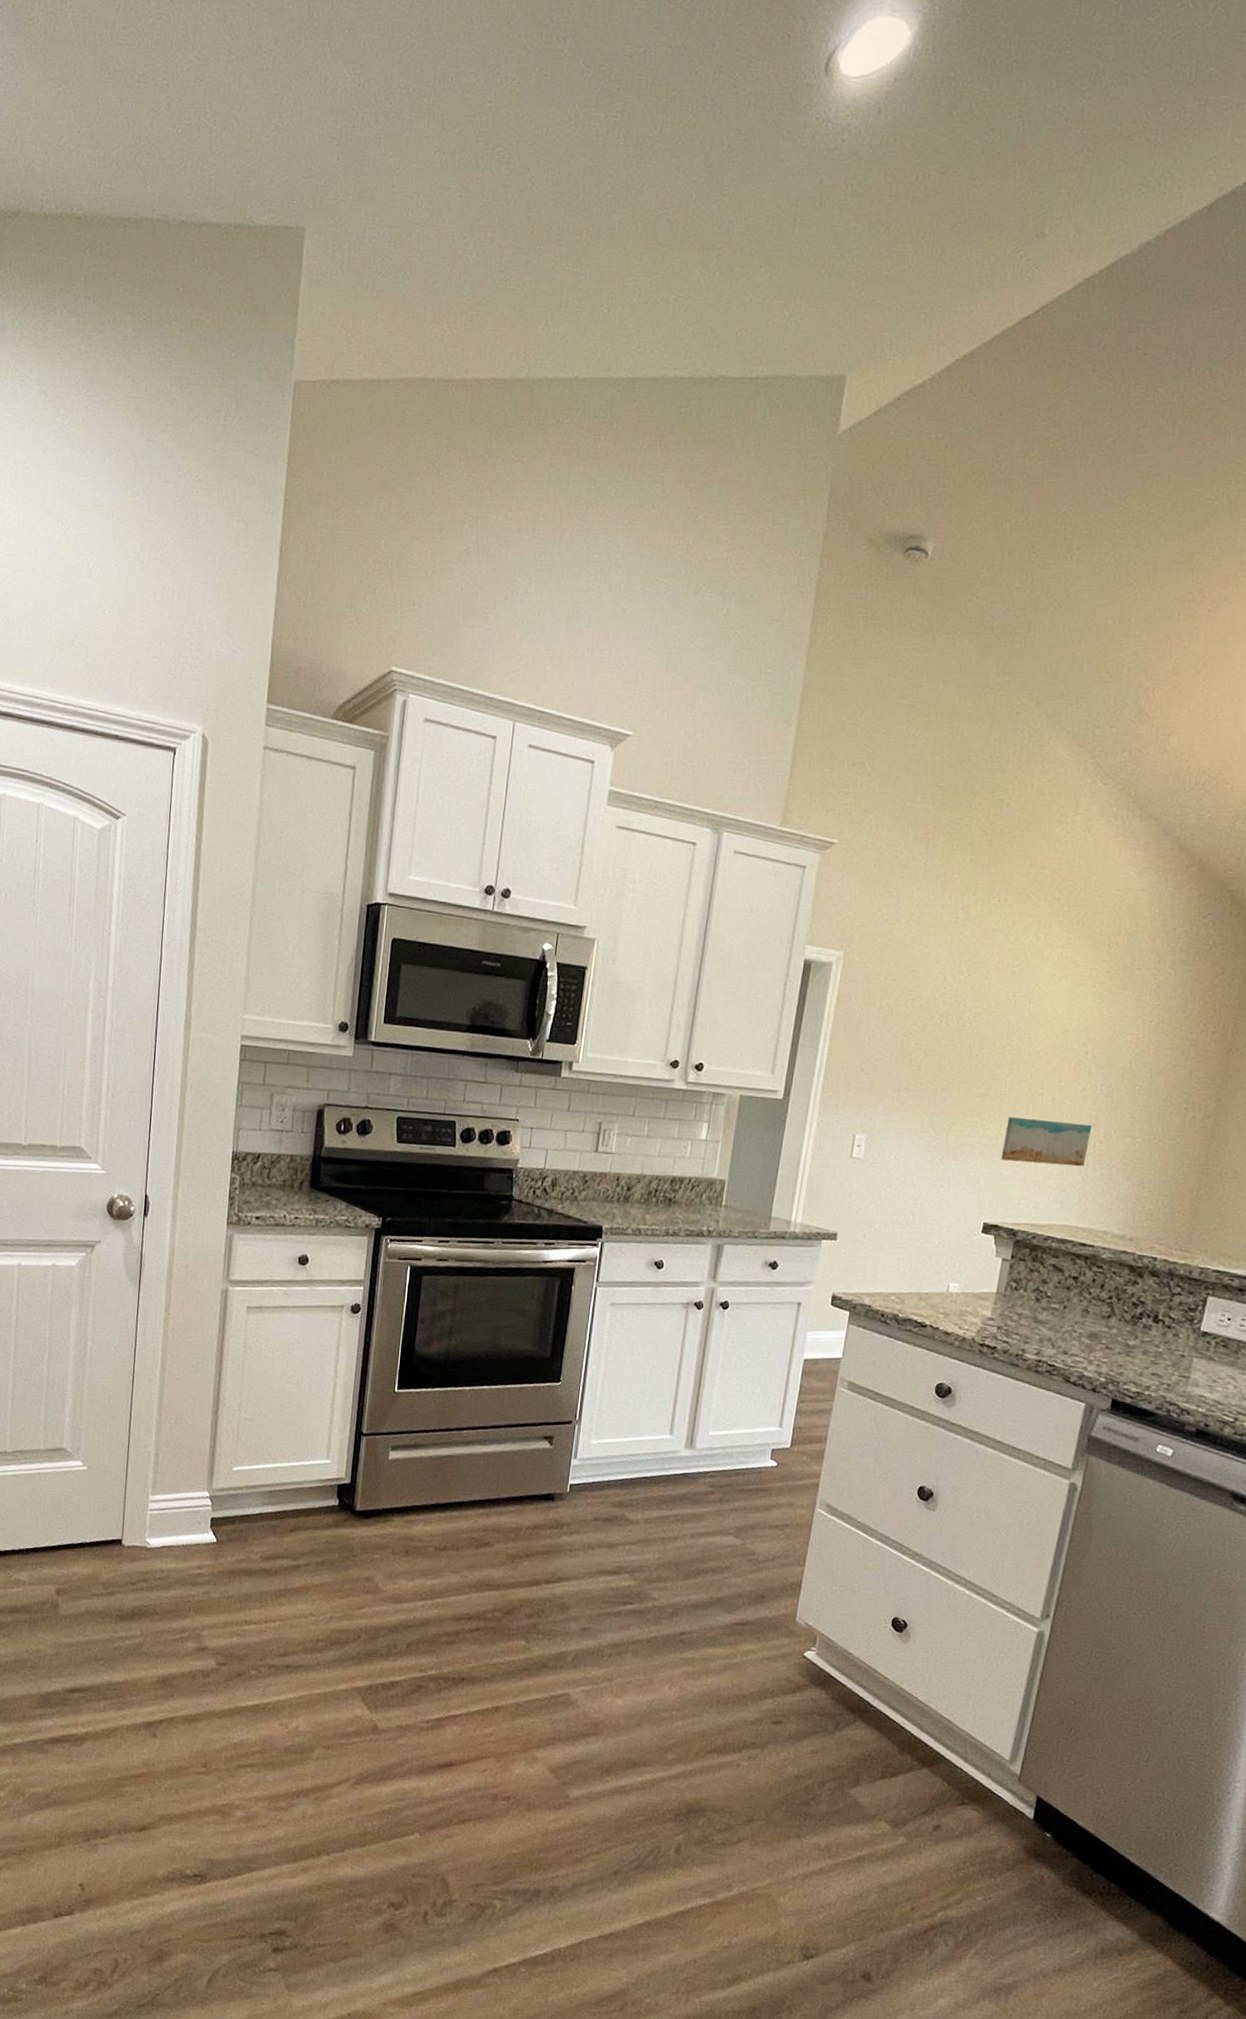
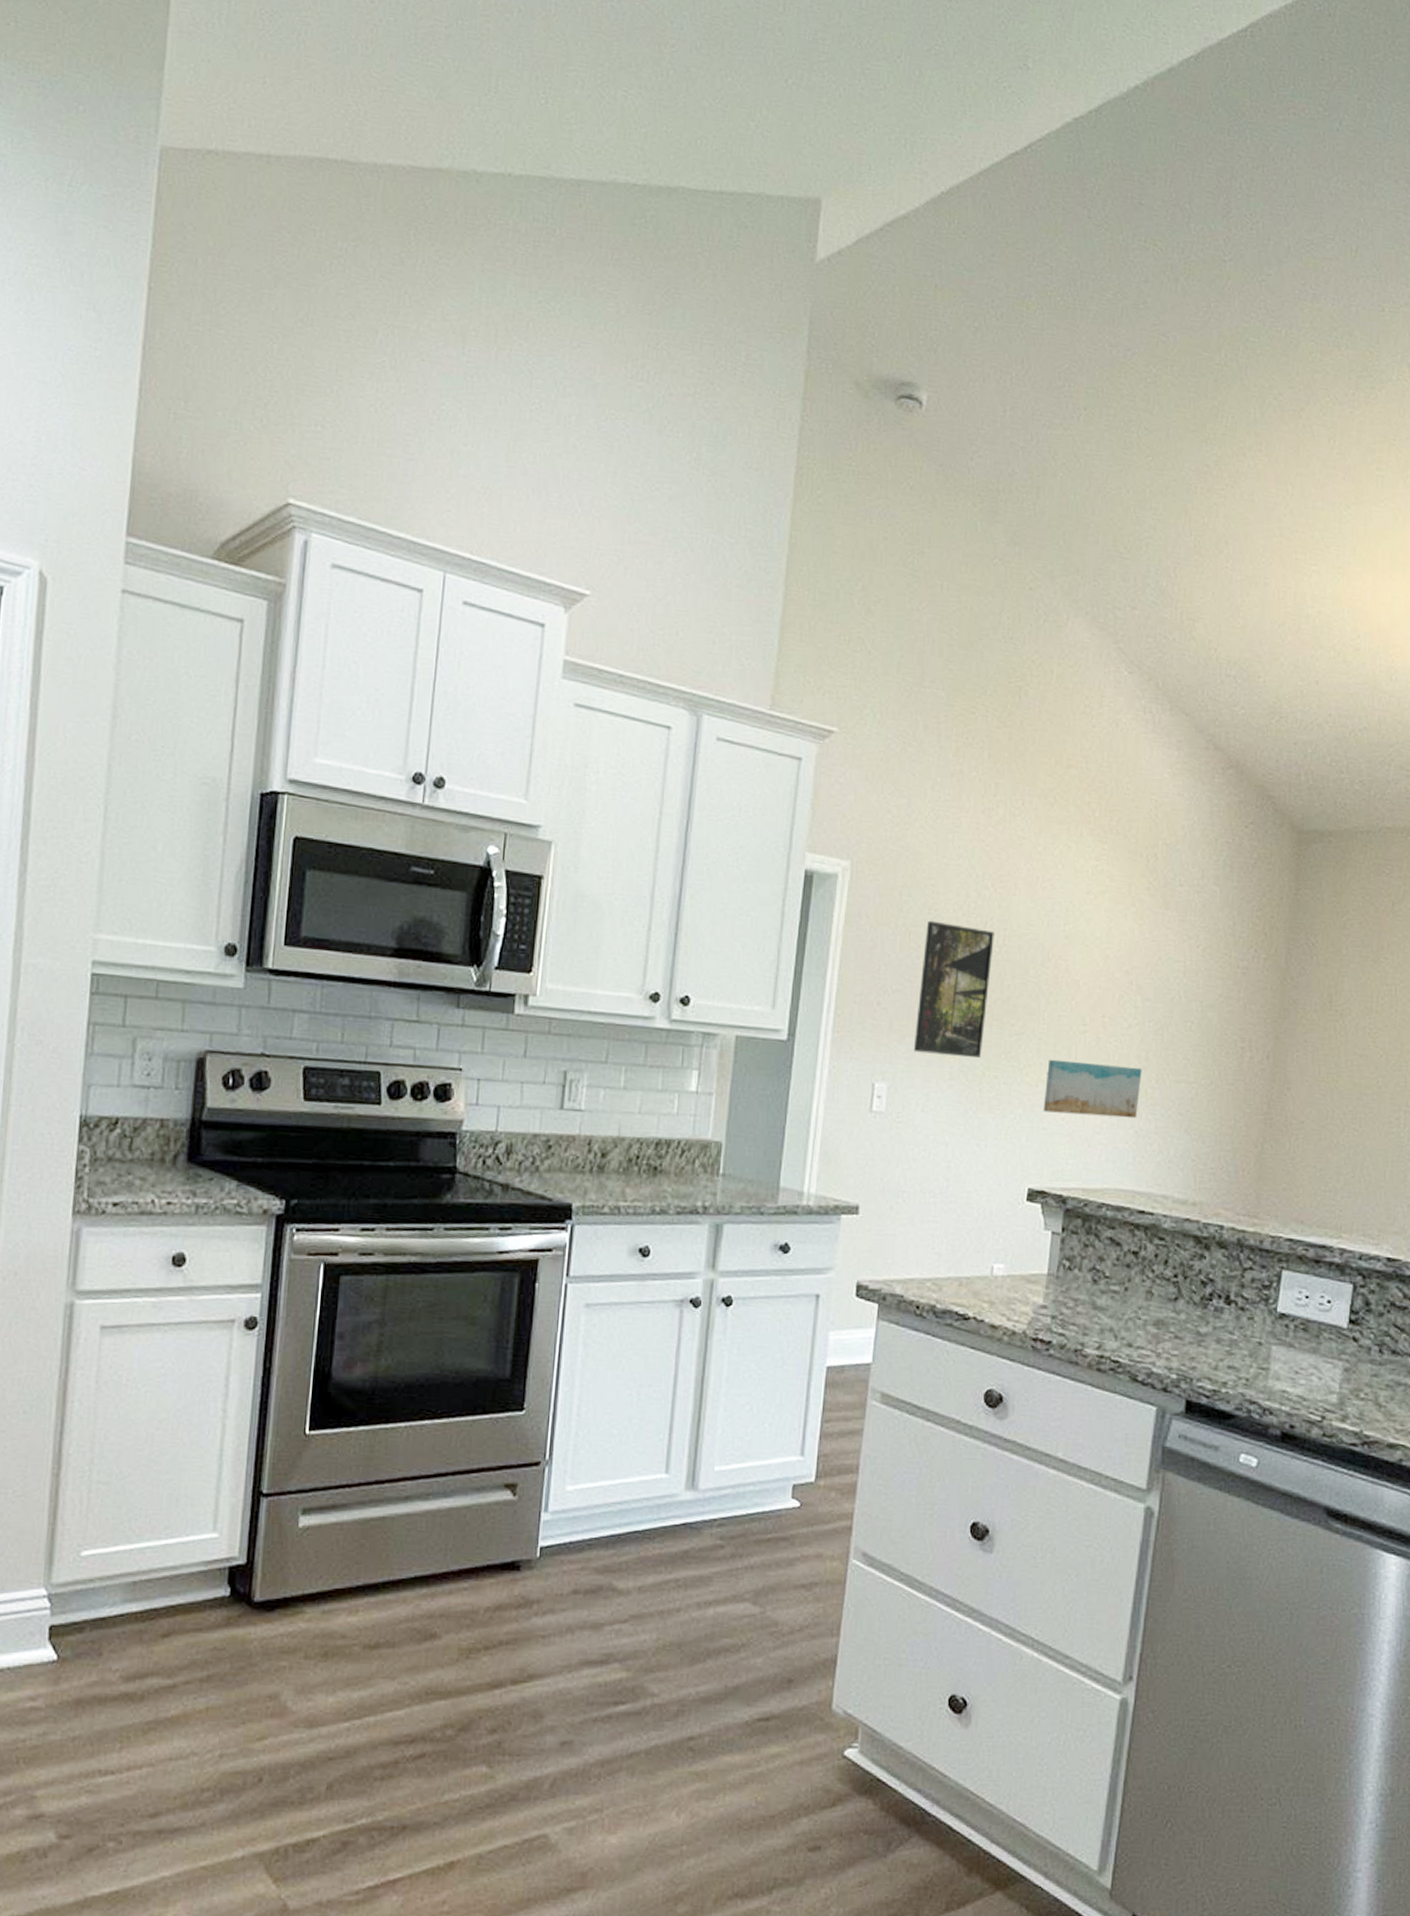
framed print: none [890,1000,967,1115] -> present [913,920,994,1058]

